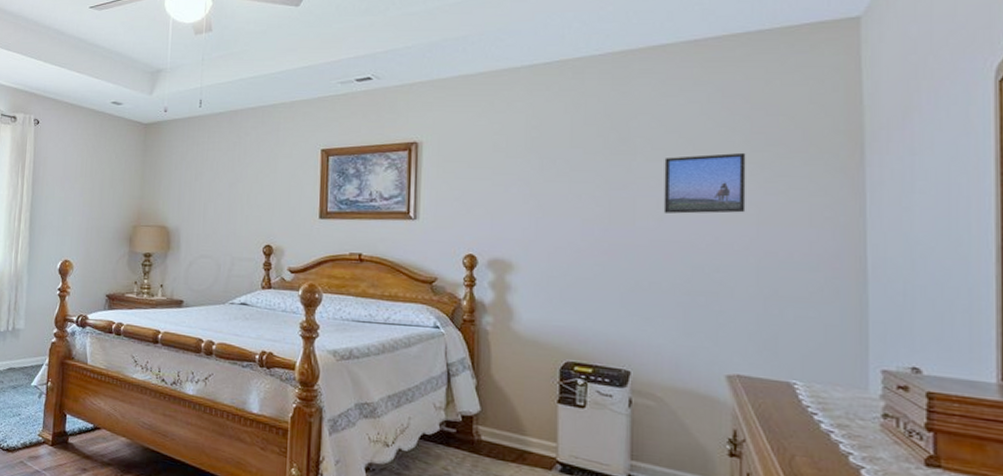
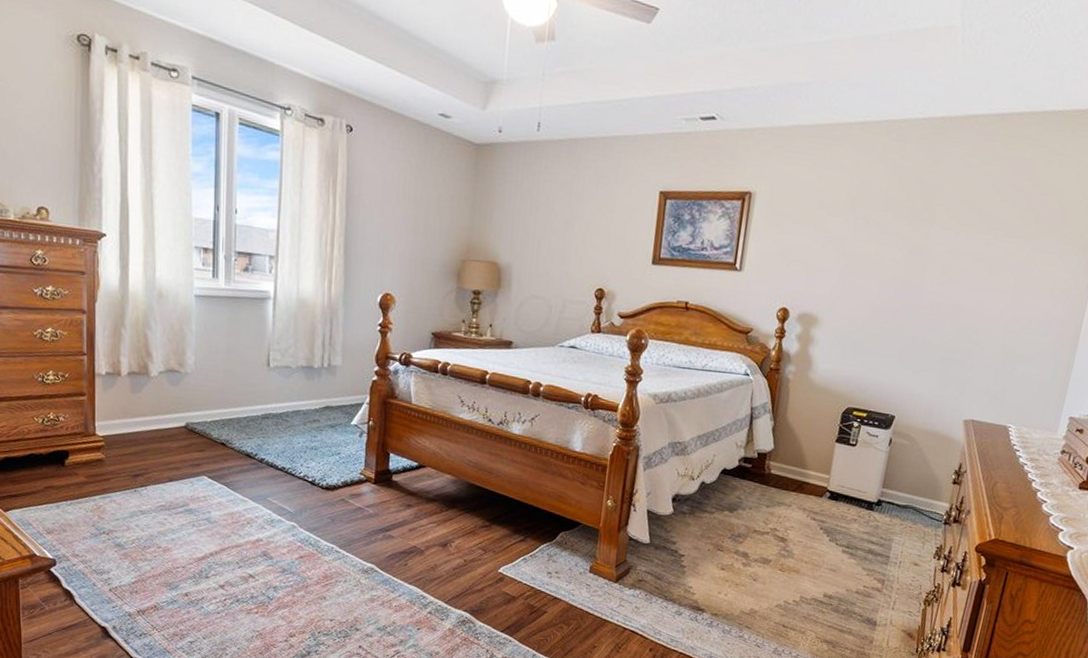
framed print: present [663,152,746,214] -> none [946,226,1019,283]

